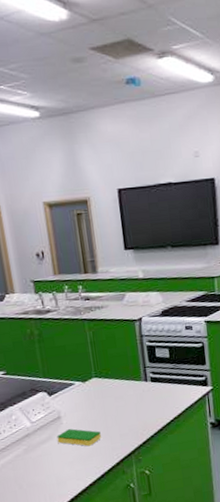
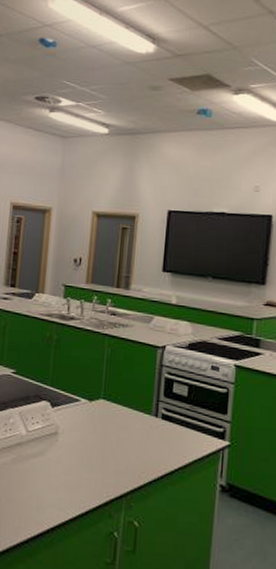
dish sponge: present [57,428,101,447] -> none [48,448,95,474]

